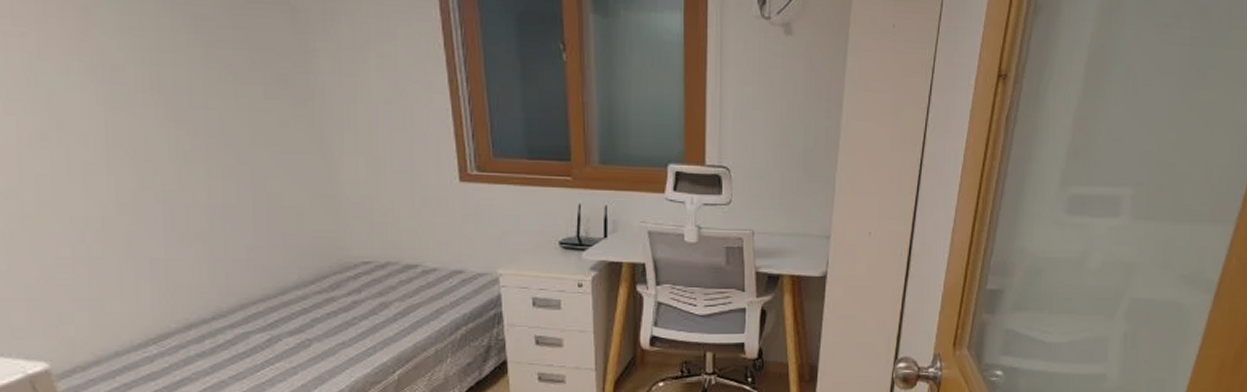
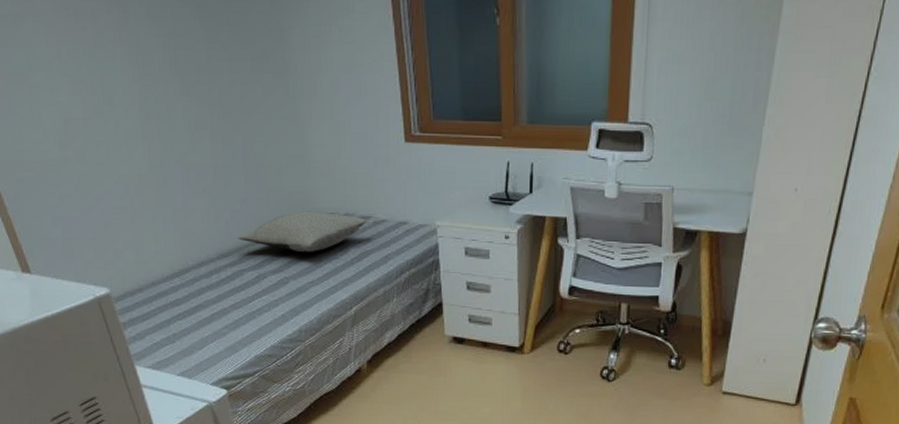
pillow: none [242,259,414,308] -> present [238,211,367,252]

